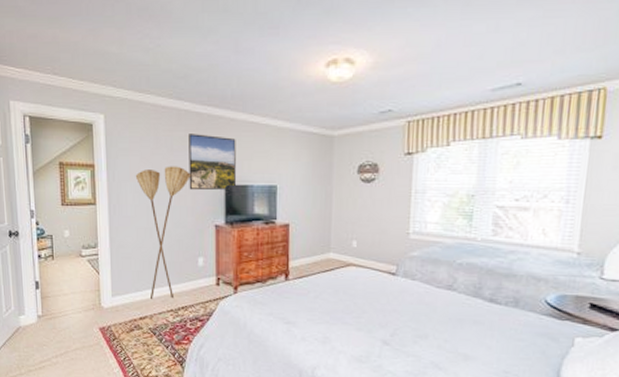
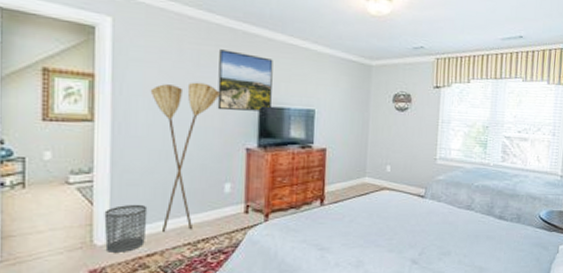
waste bin: none [107,274,139,315] -> present [104,204,148,252]

